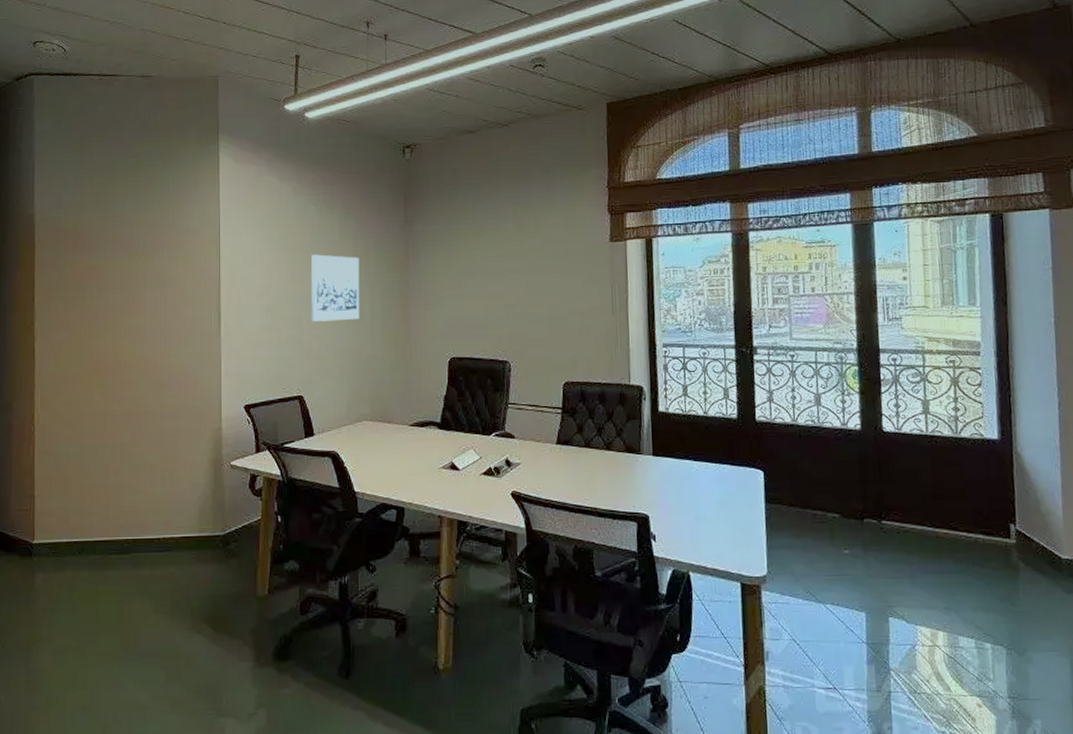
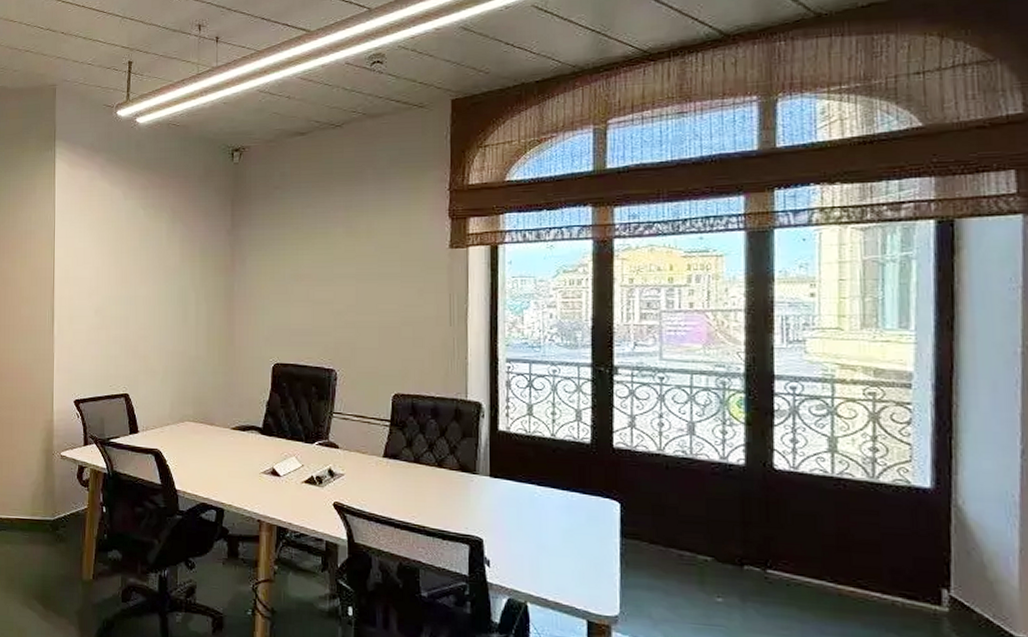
wall art: present [310,254,360,322] -> none [138,257,186,323]

